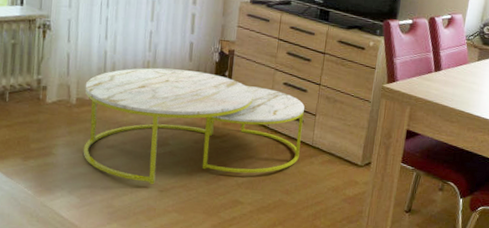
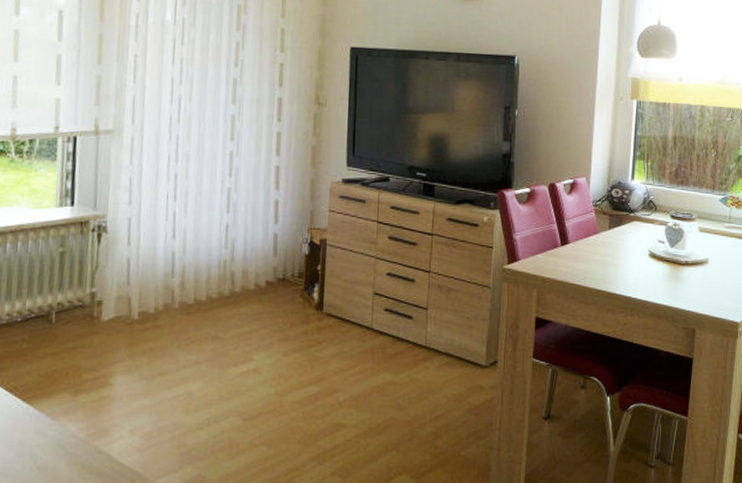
coffee table: present [83,68,305,185] -> none [147,267,413,413]

